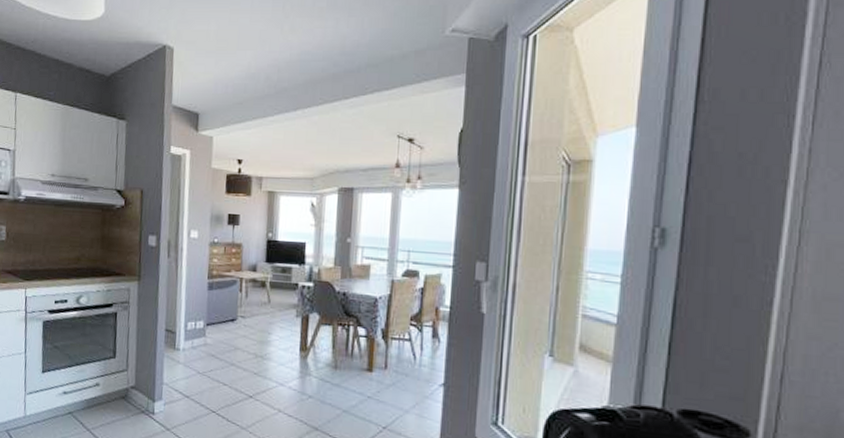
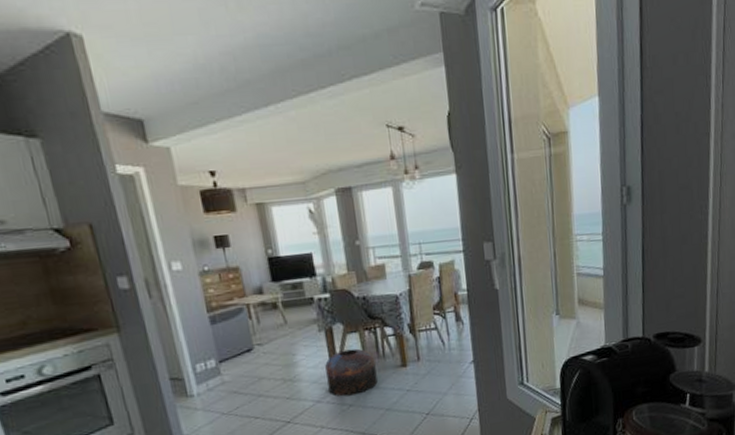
pouf: none [293,340,342,388] -> present [325,348,378,397]

